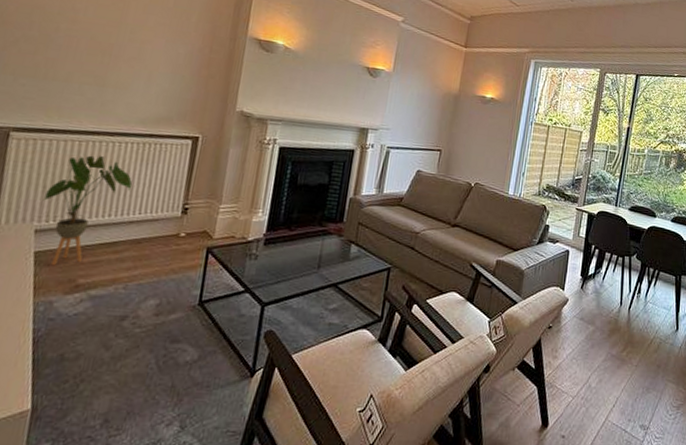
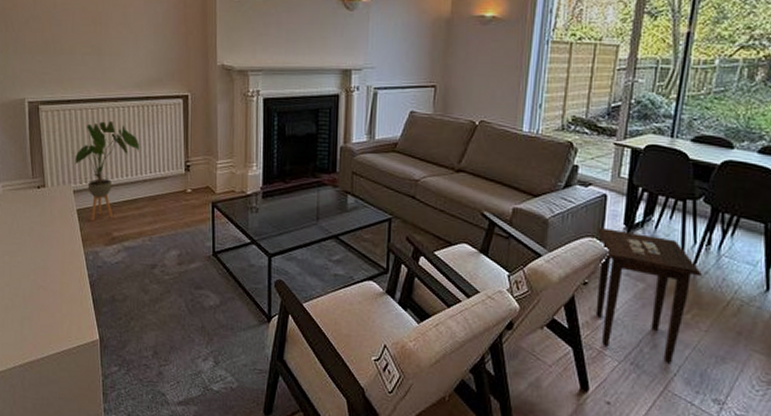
side table: none [556,278,634,396] -> present [595,228,702,364]

